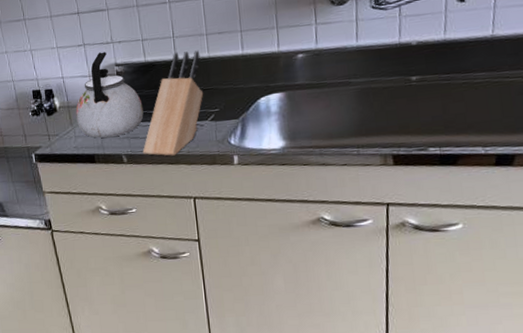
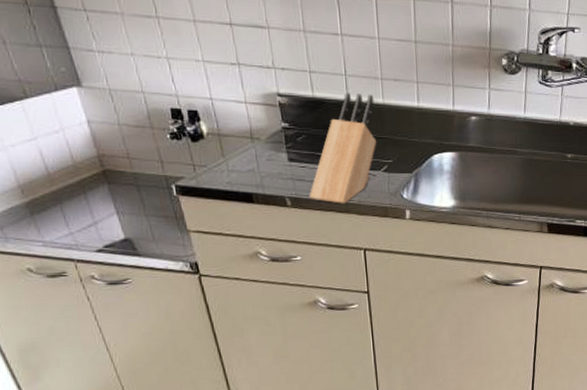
kettle: present [75,51,144,138] -> none [228,76,311,177]

